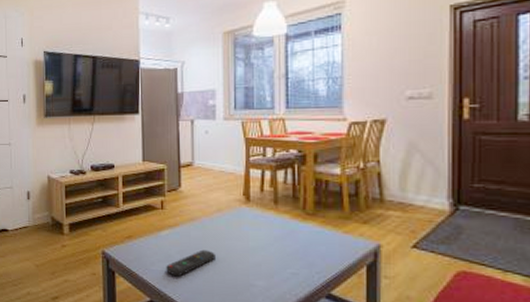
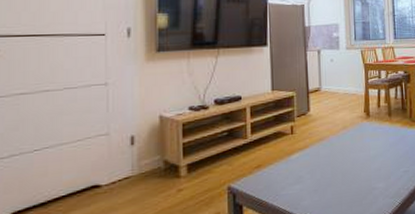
remote control: present [166,249,215,277] -> none [297,165,342,196]

